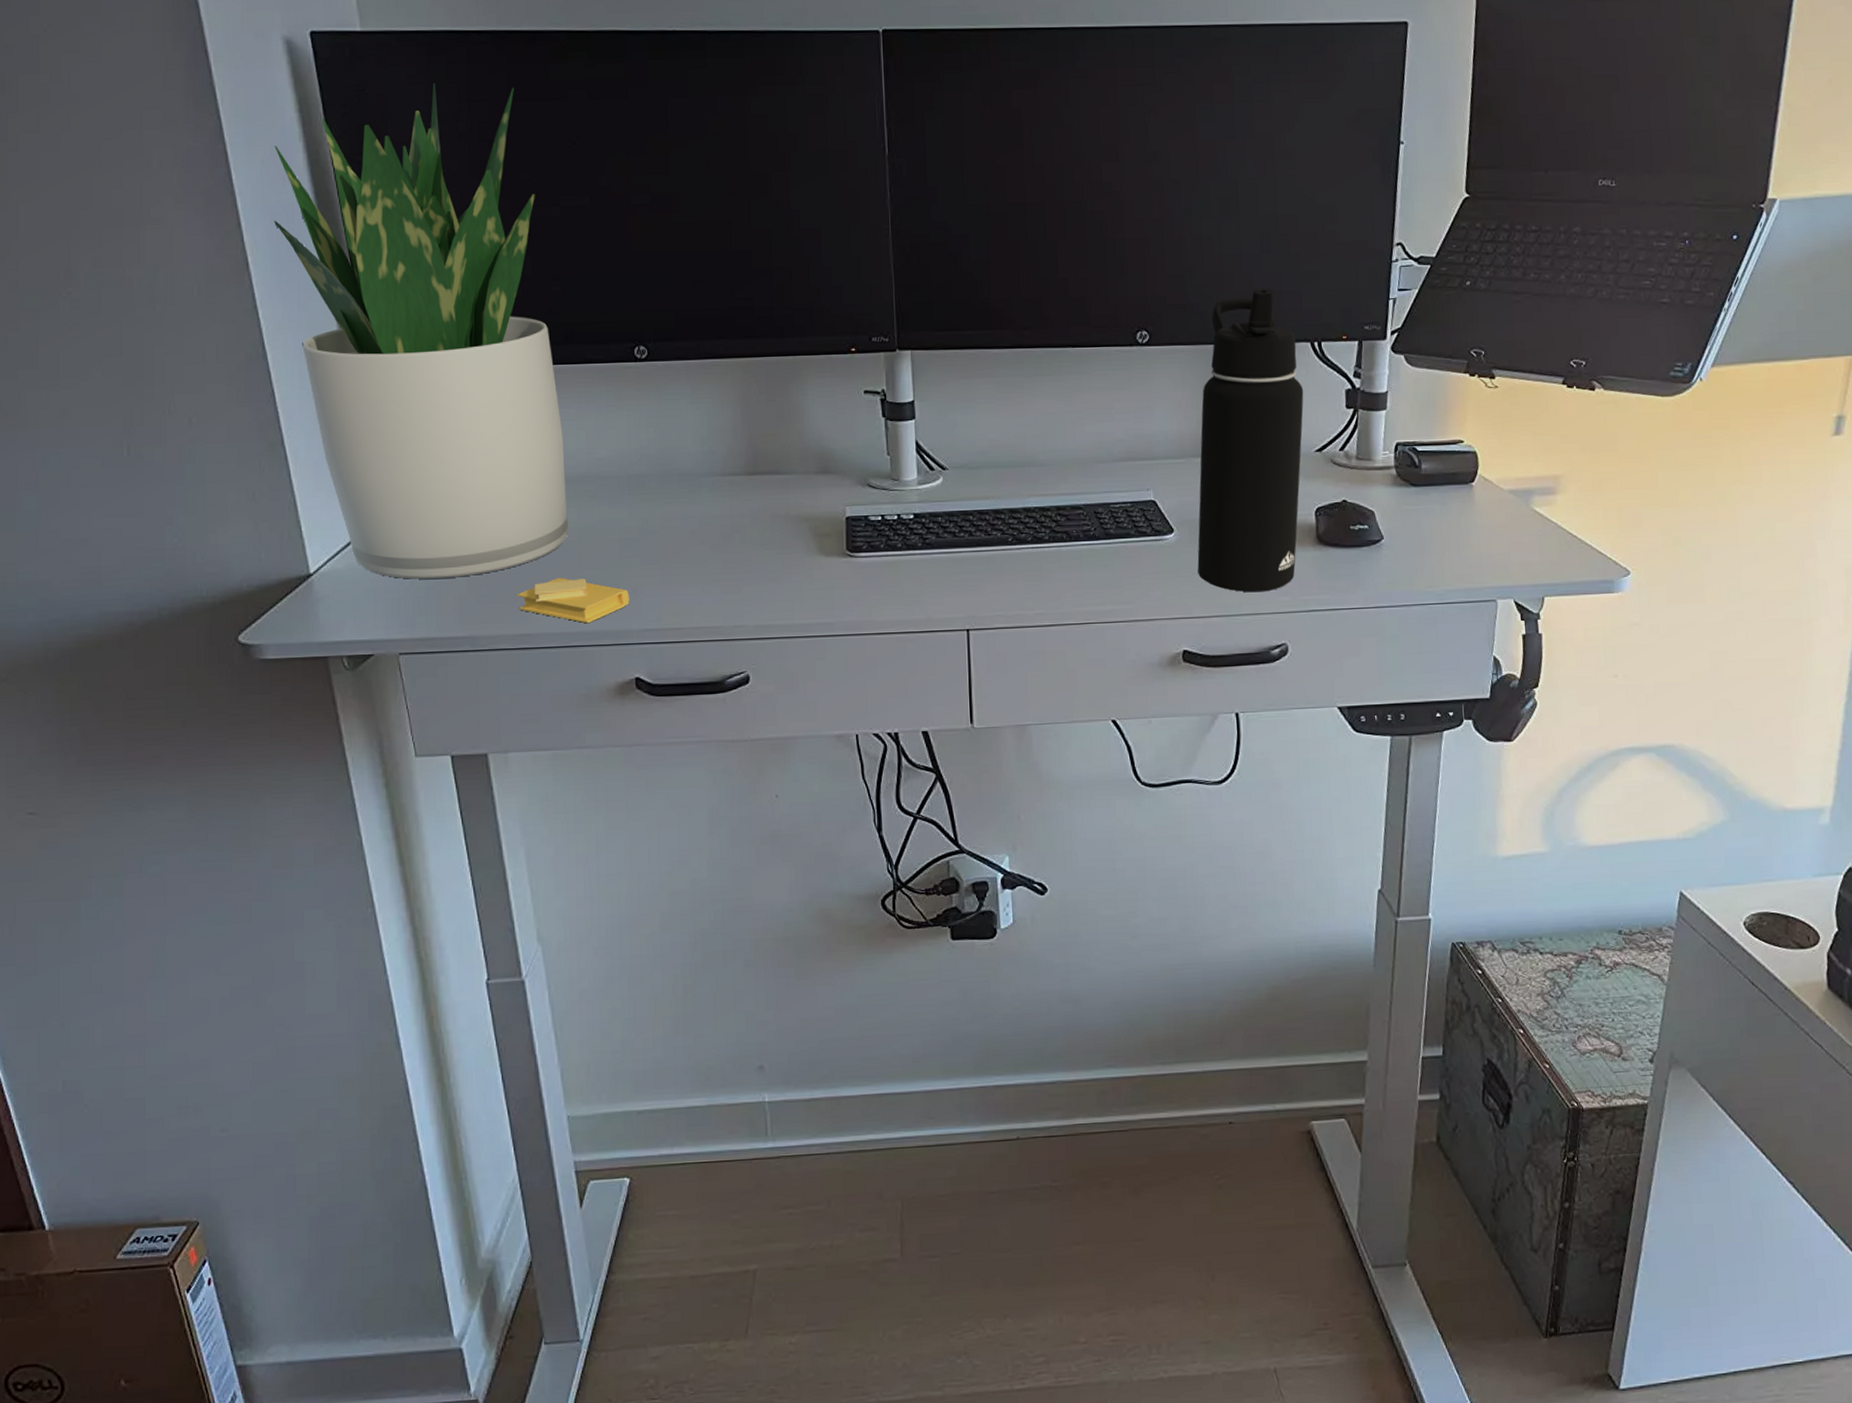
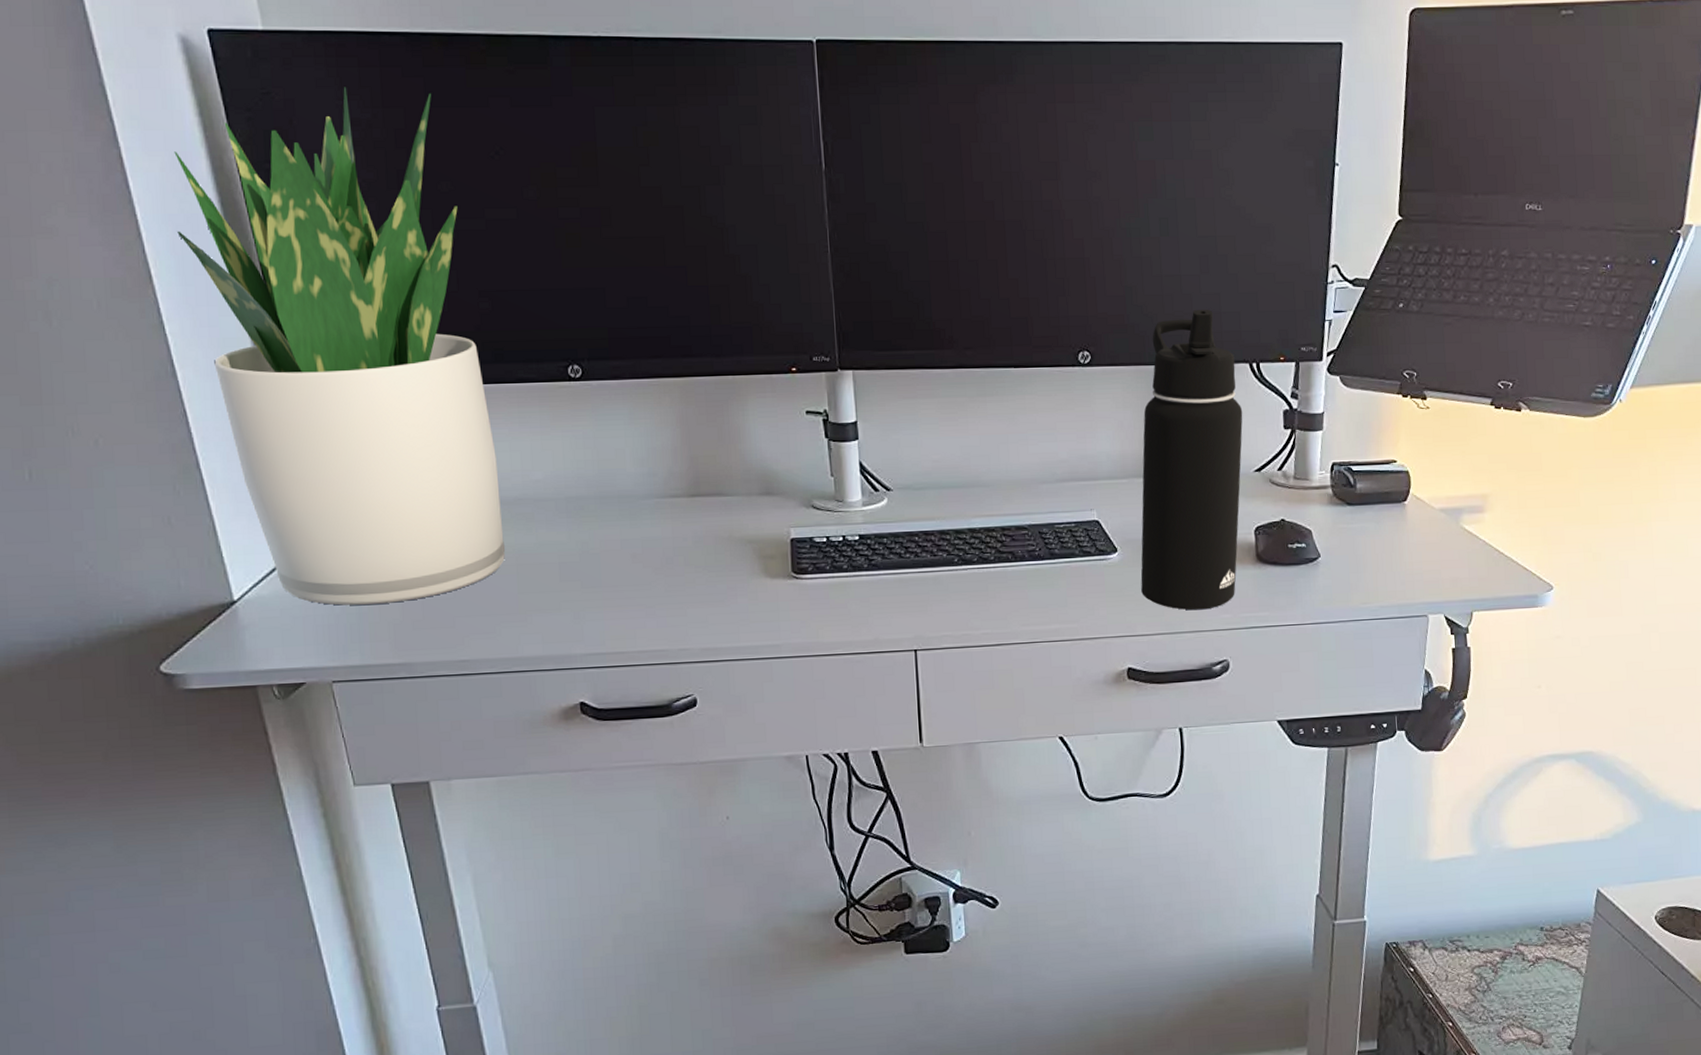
sticky notes: present [517,577,630,624] -> none [454,602,572,649]

